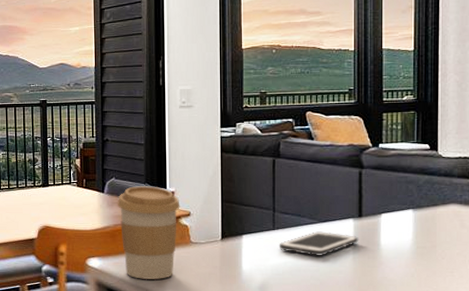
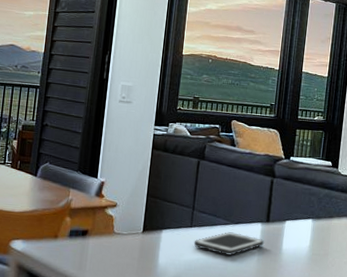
coffee cup: present [118,186,180,279] -> none [48,173,108,267]

